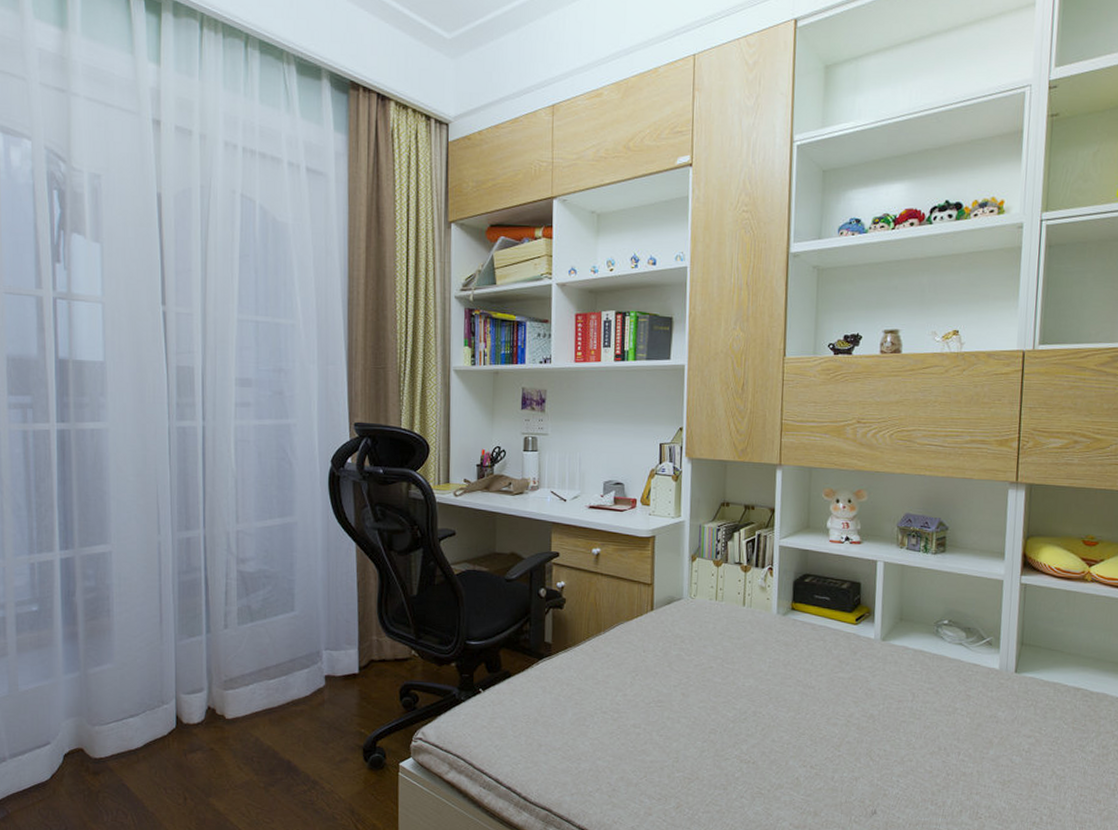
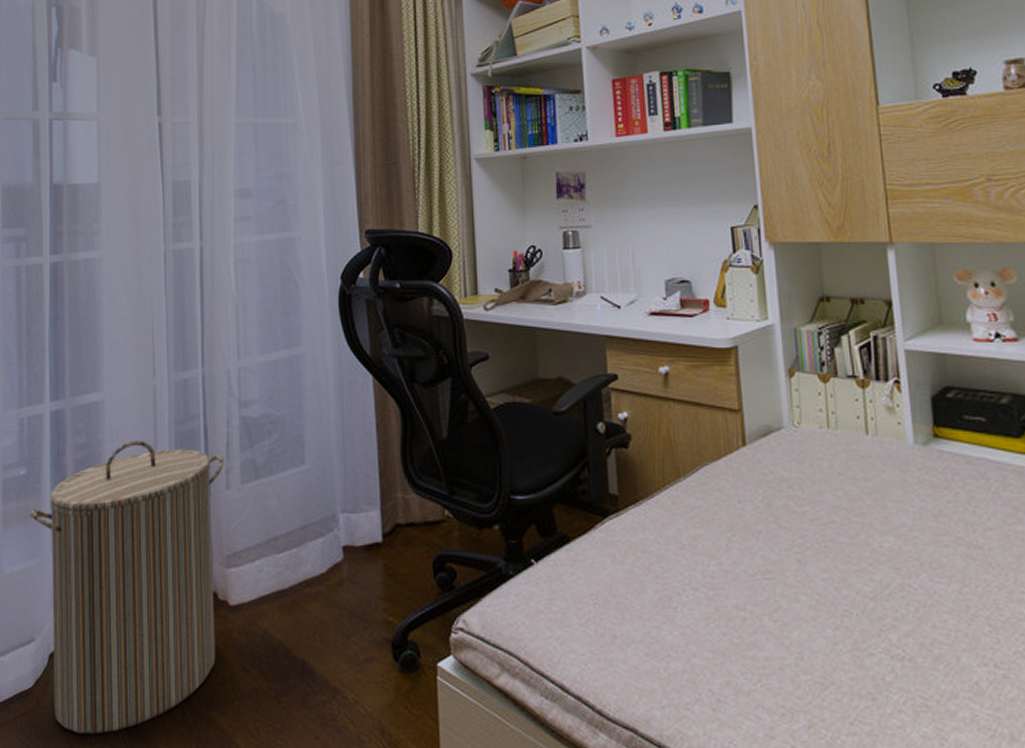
laundry hamper: none [43,586,223,815] -> present [30,440,224,735]

